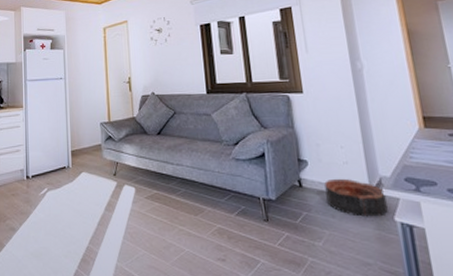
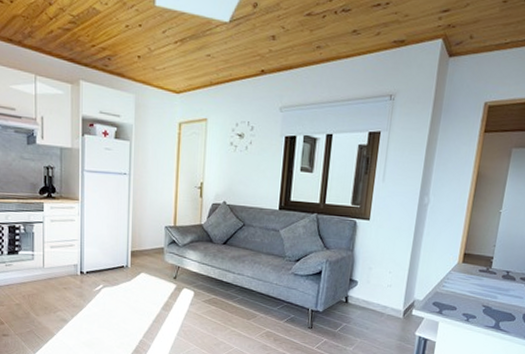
basket: present [324,178,388,217] -> none [365,298,414,331]

